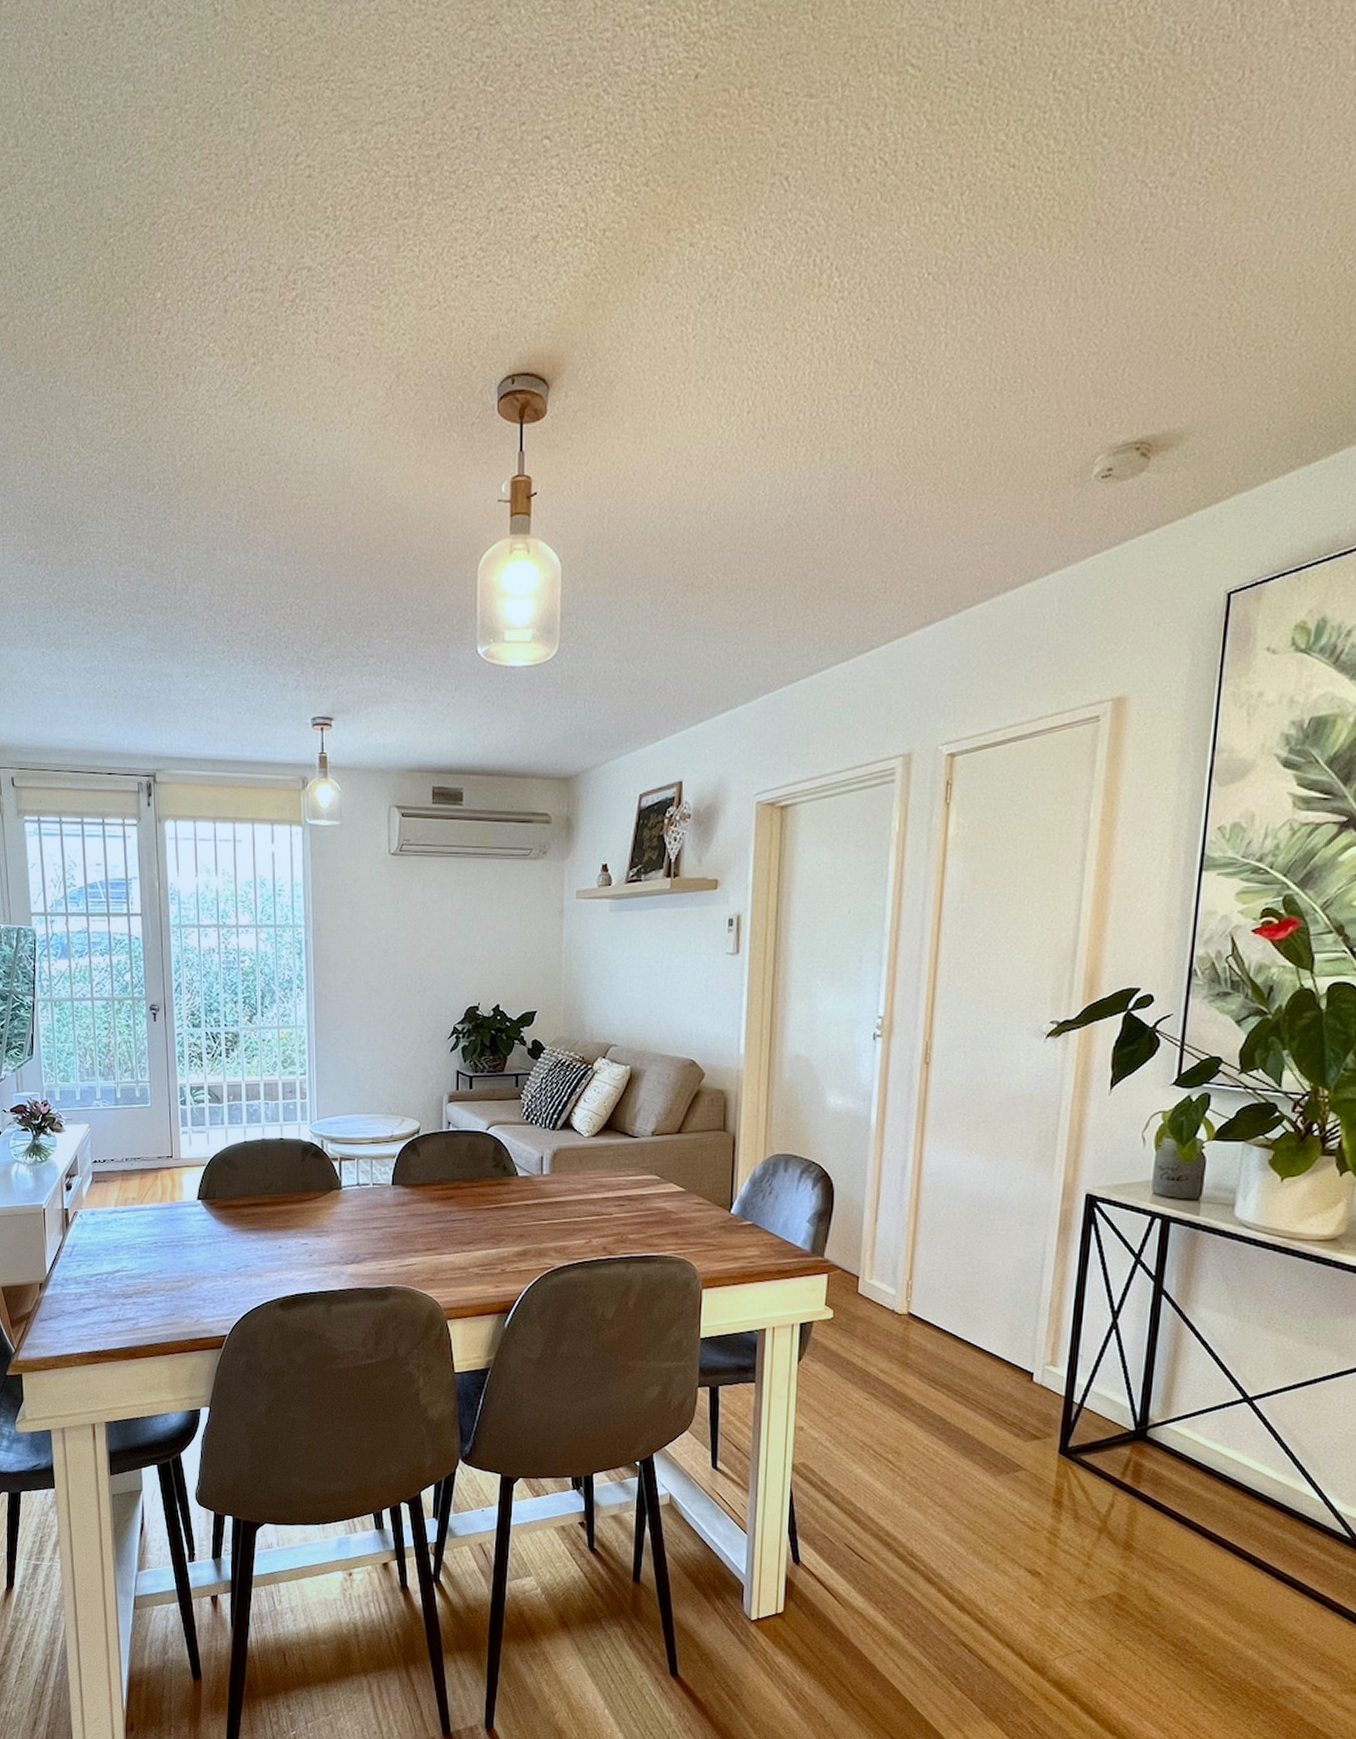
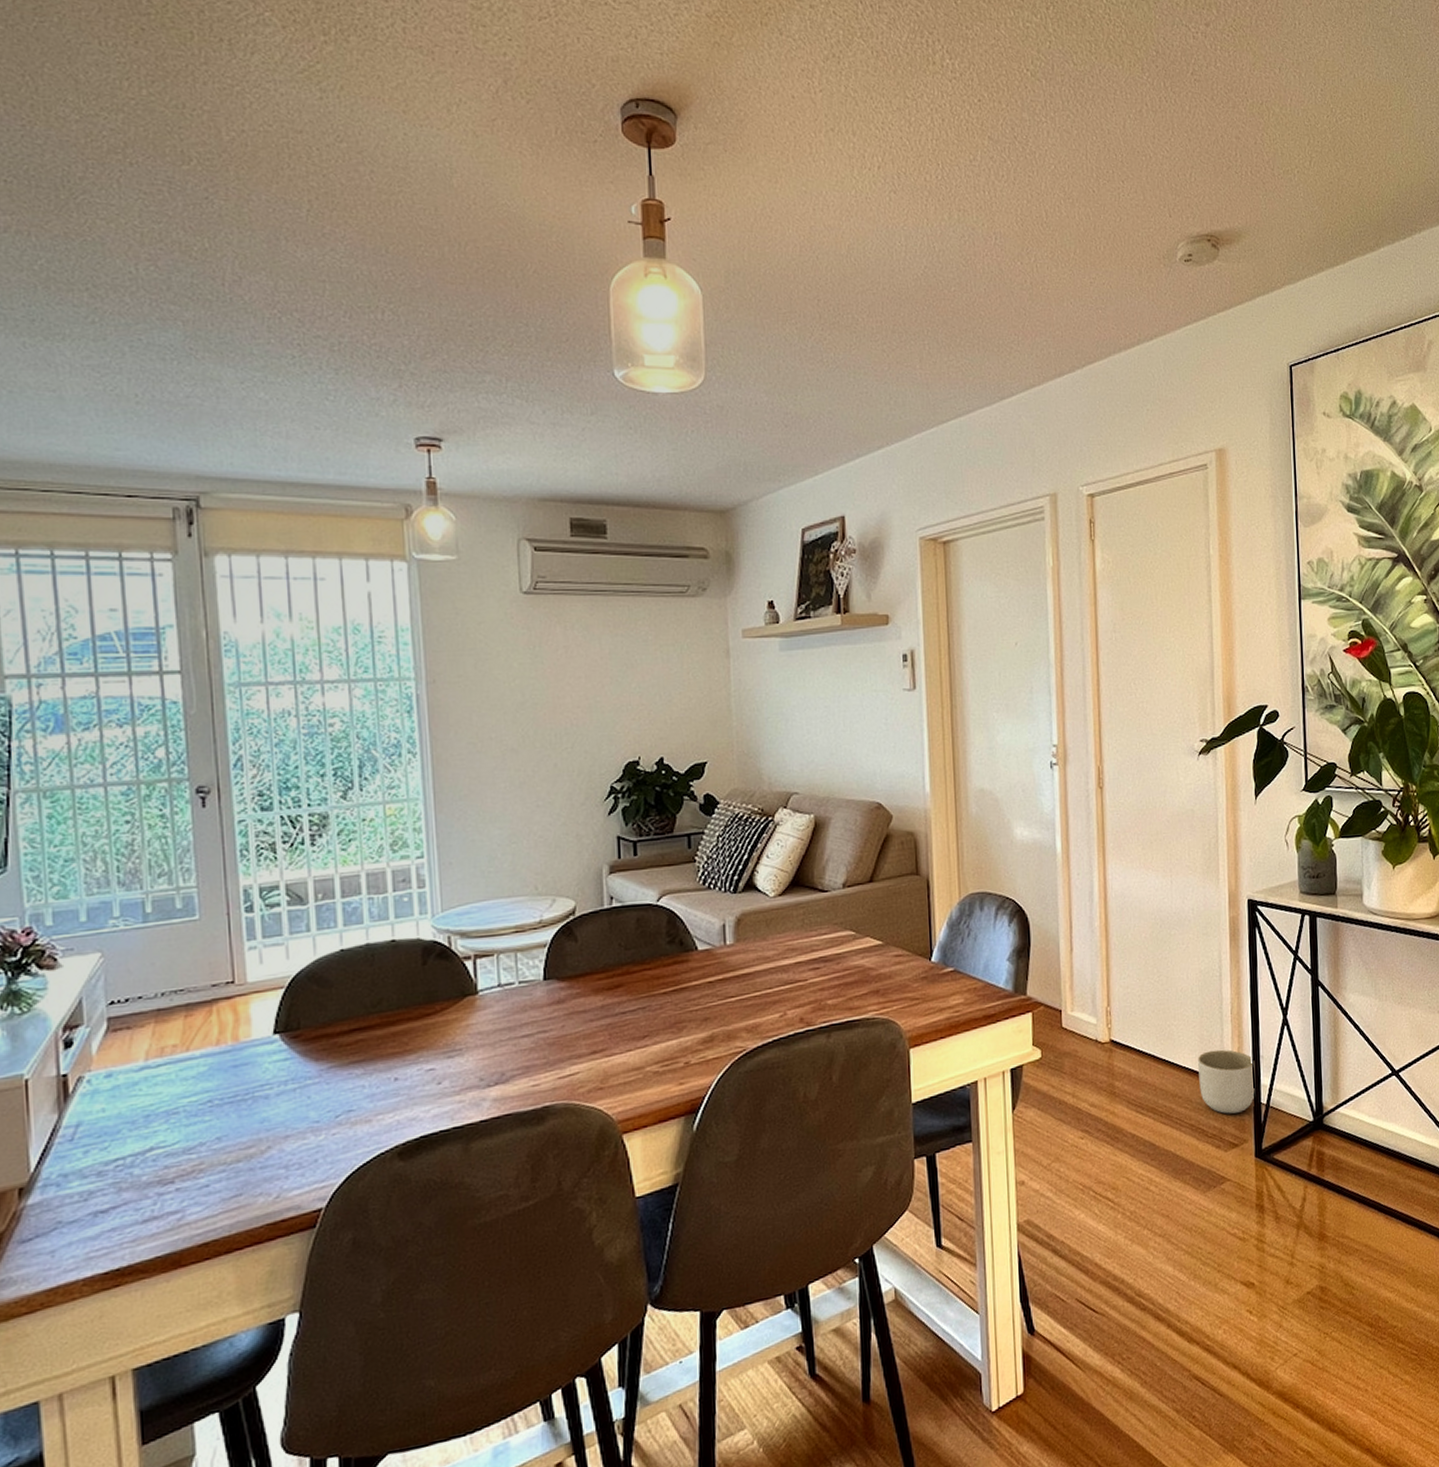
planter: none [1003,1340,1072,1407] -> present [1198,1049,1255,1114]

